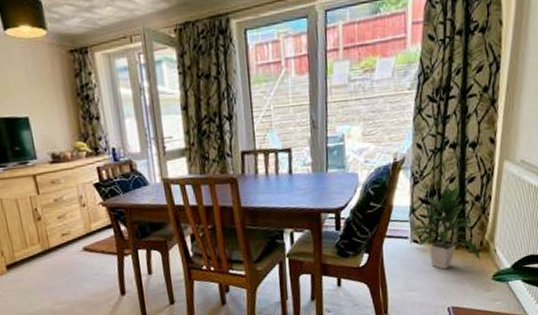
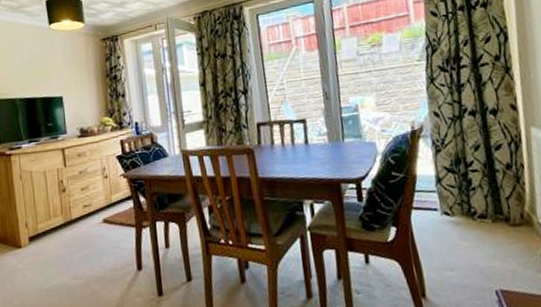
indoor plant: present [410,184,481,270] -> none [439,152,525,246]

